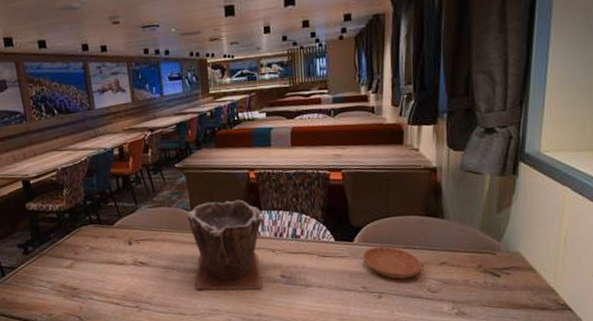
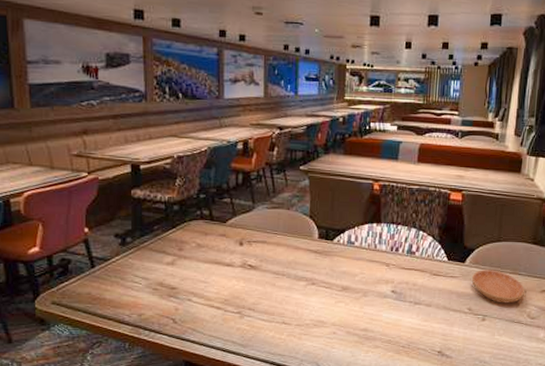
plant pot: present [187,199,264,291] -> none [303,209,383,304]

